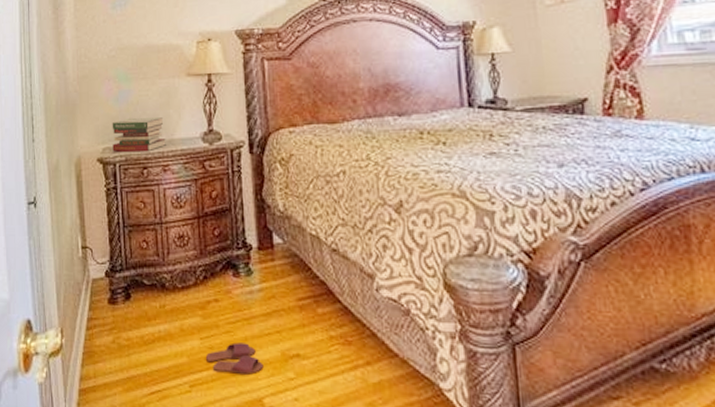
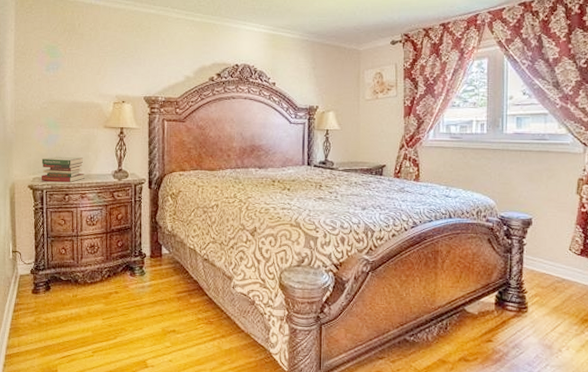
slippers: present [206,342,264,375] -> none [106,322,149,344]

